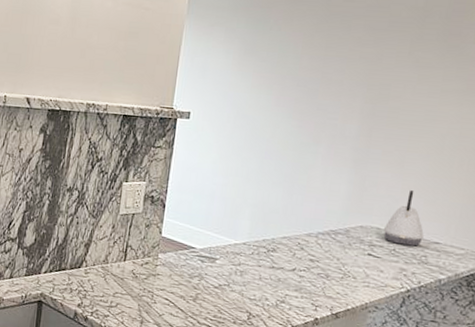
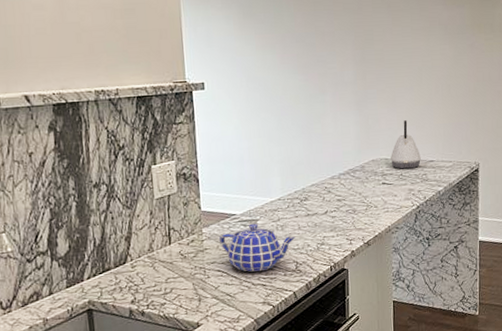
teapot: none [173,261,254,312] -> present [219,223,296,272]

